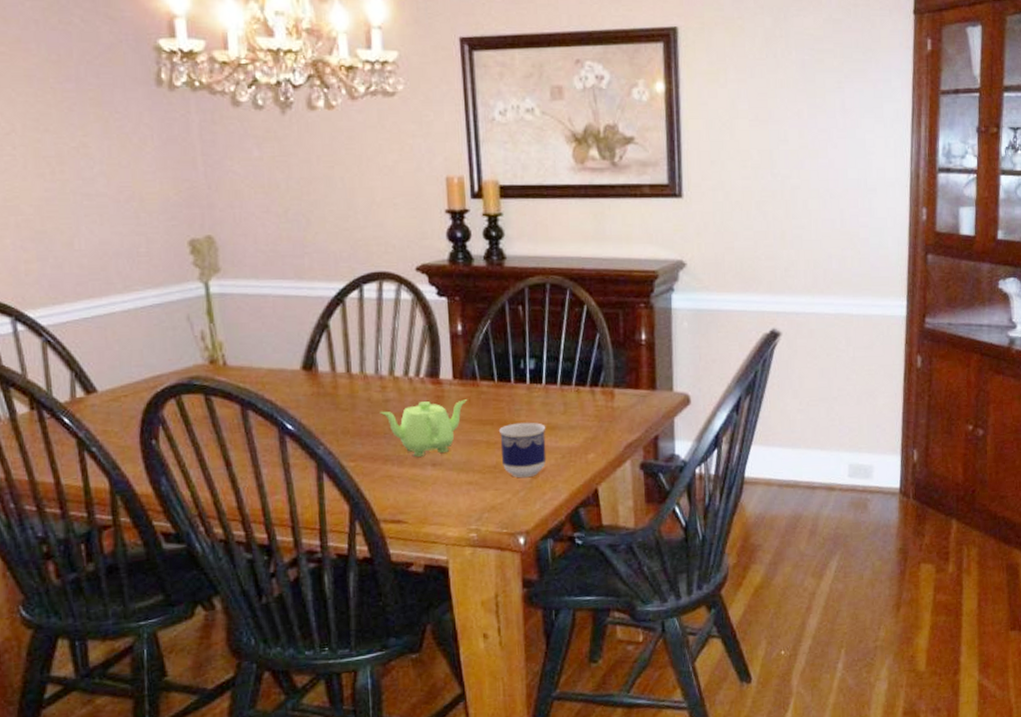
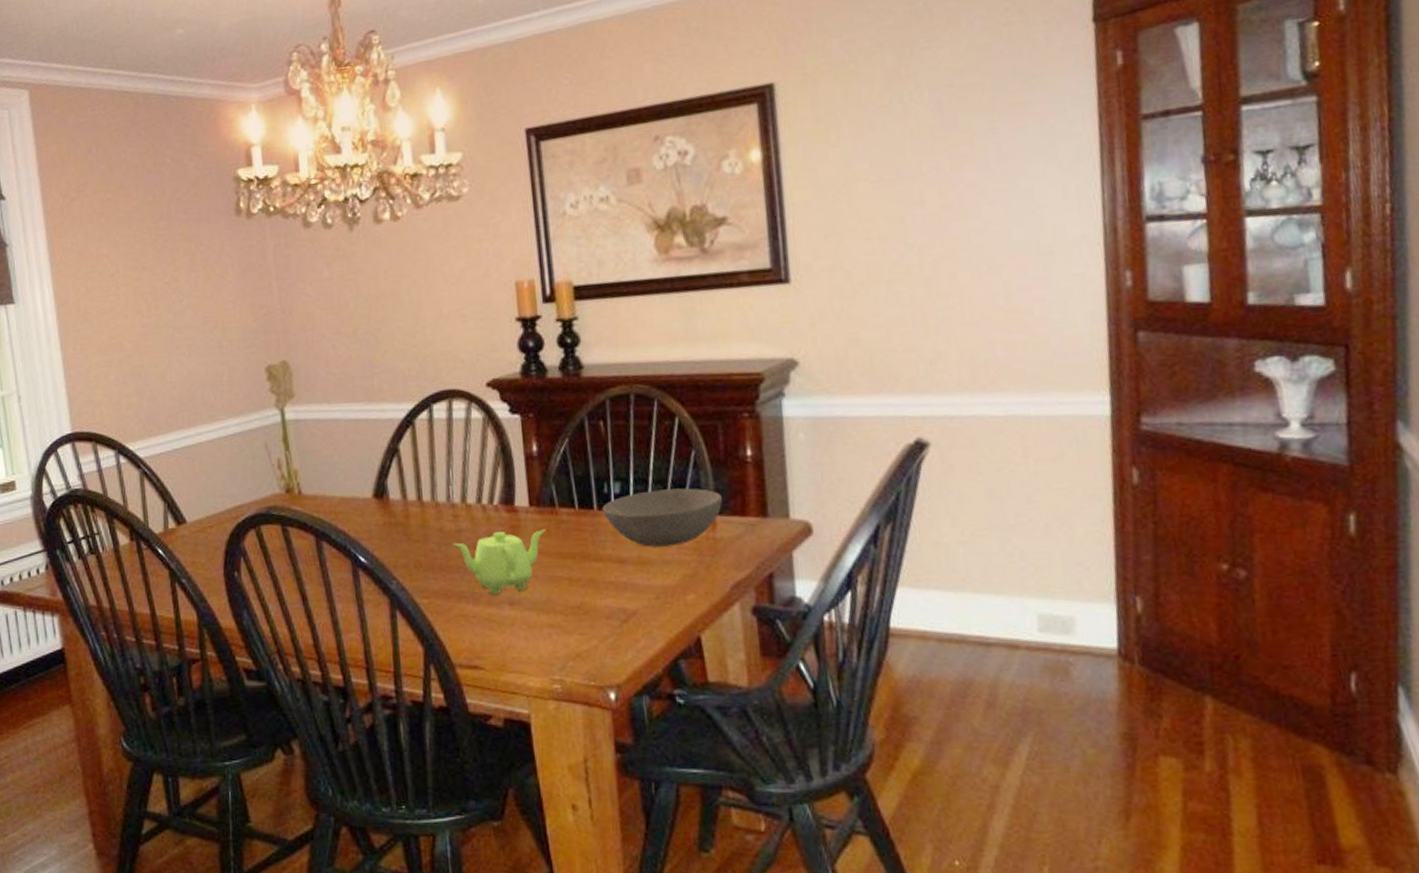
cup: present [498,422,547,478] -> none [581,555,638,622]
bowl: none [518,365,620,415] -> present [602,488,722,547]

